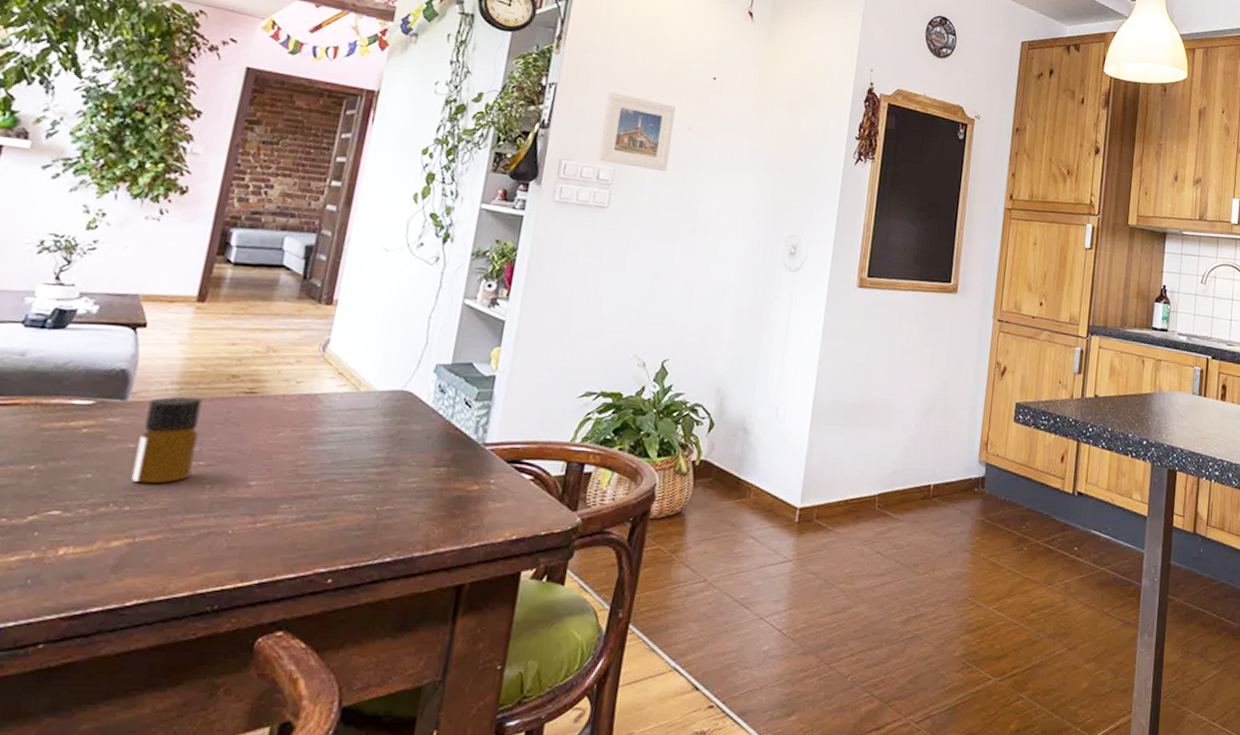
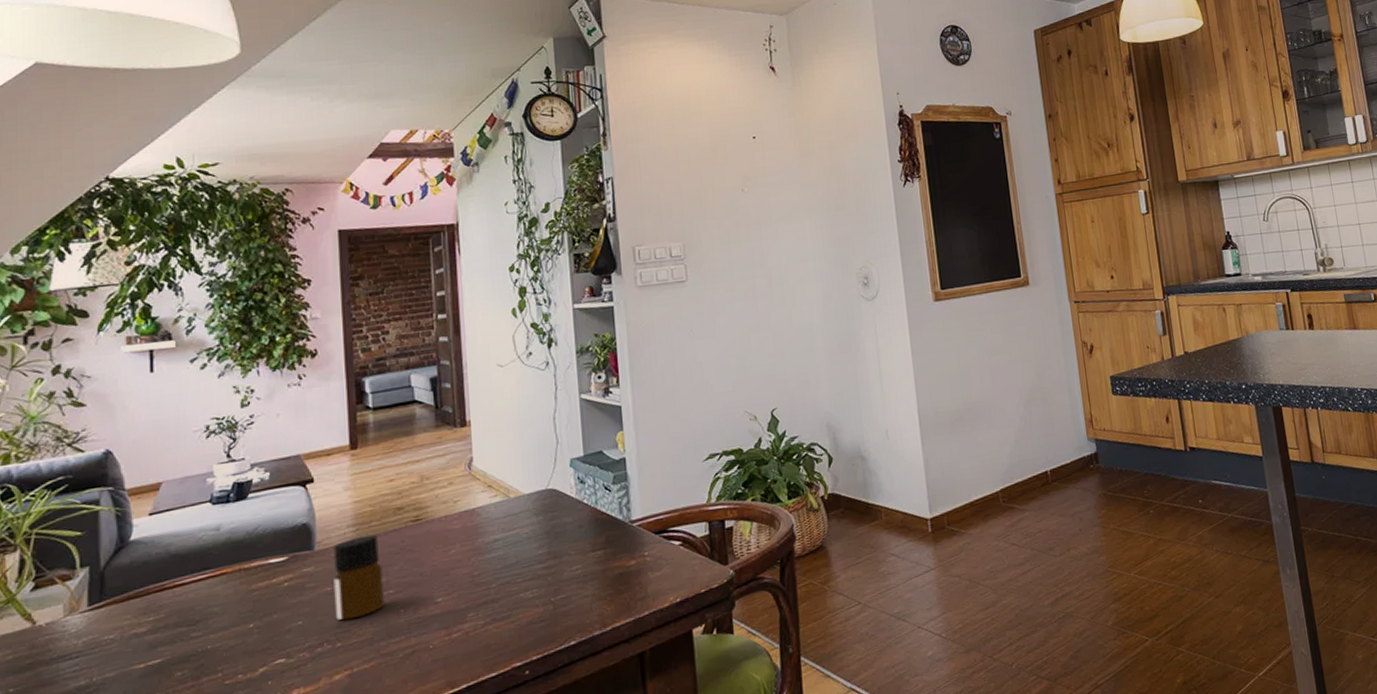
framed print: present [597,92,676,171] -> none [661,172,732,241]

